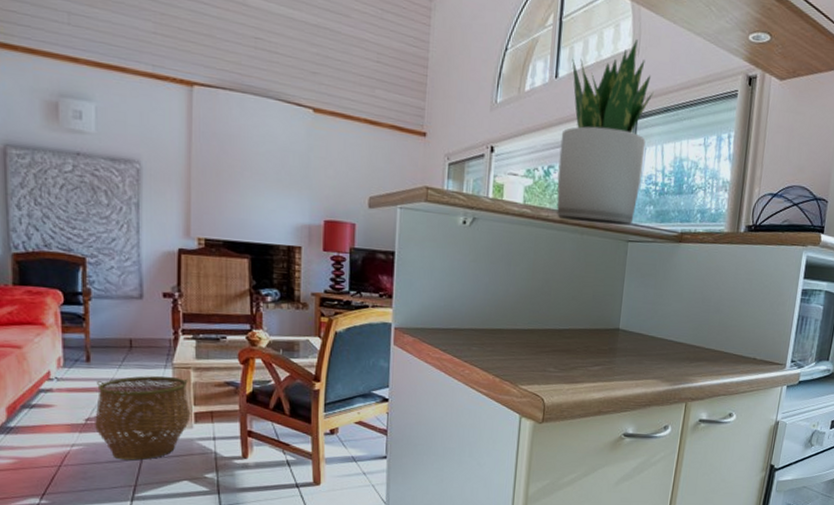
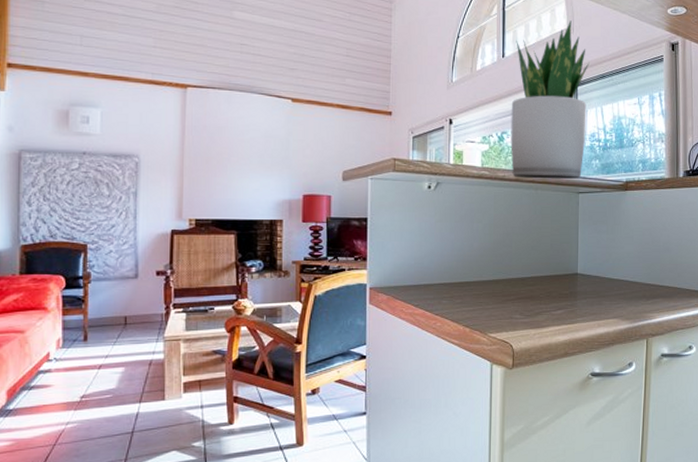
basket: present [93,375,191,461] -> none [88,349,180,435]

